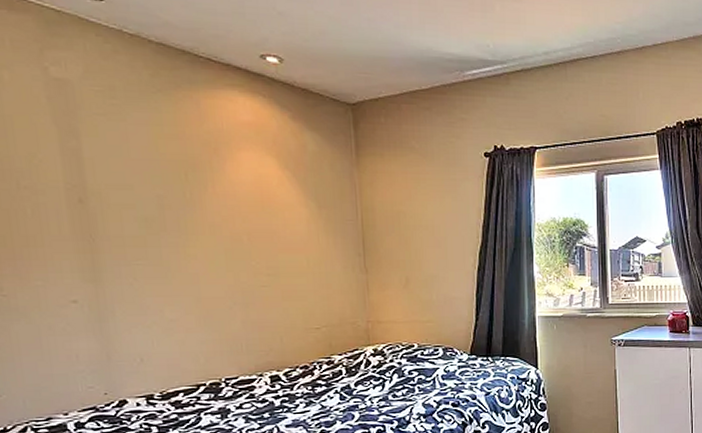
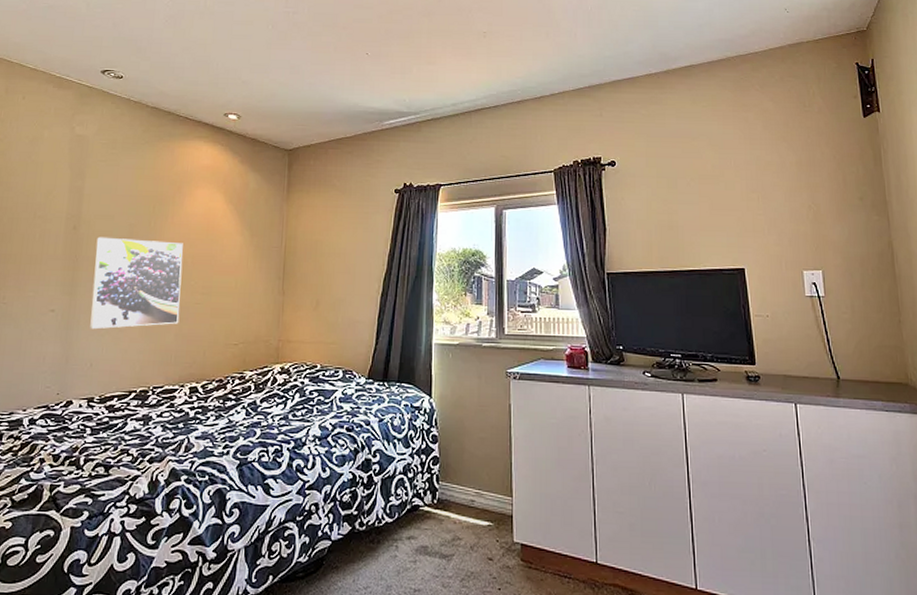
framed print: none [115,211,244,321] -> present [90,237,183,330]

